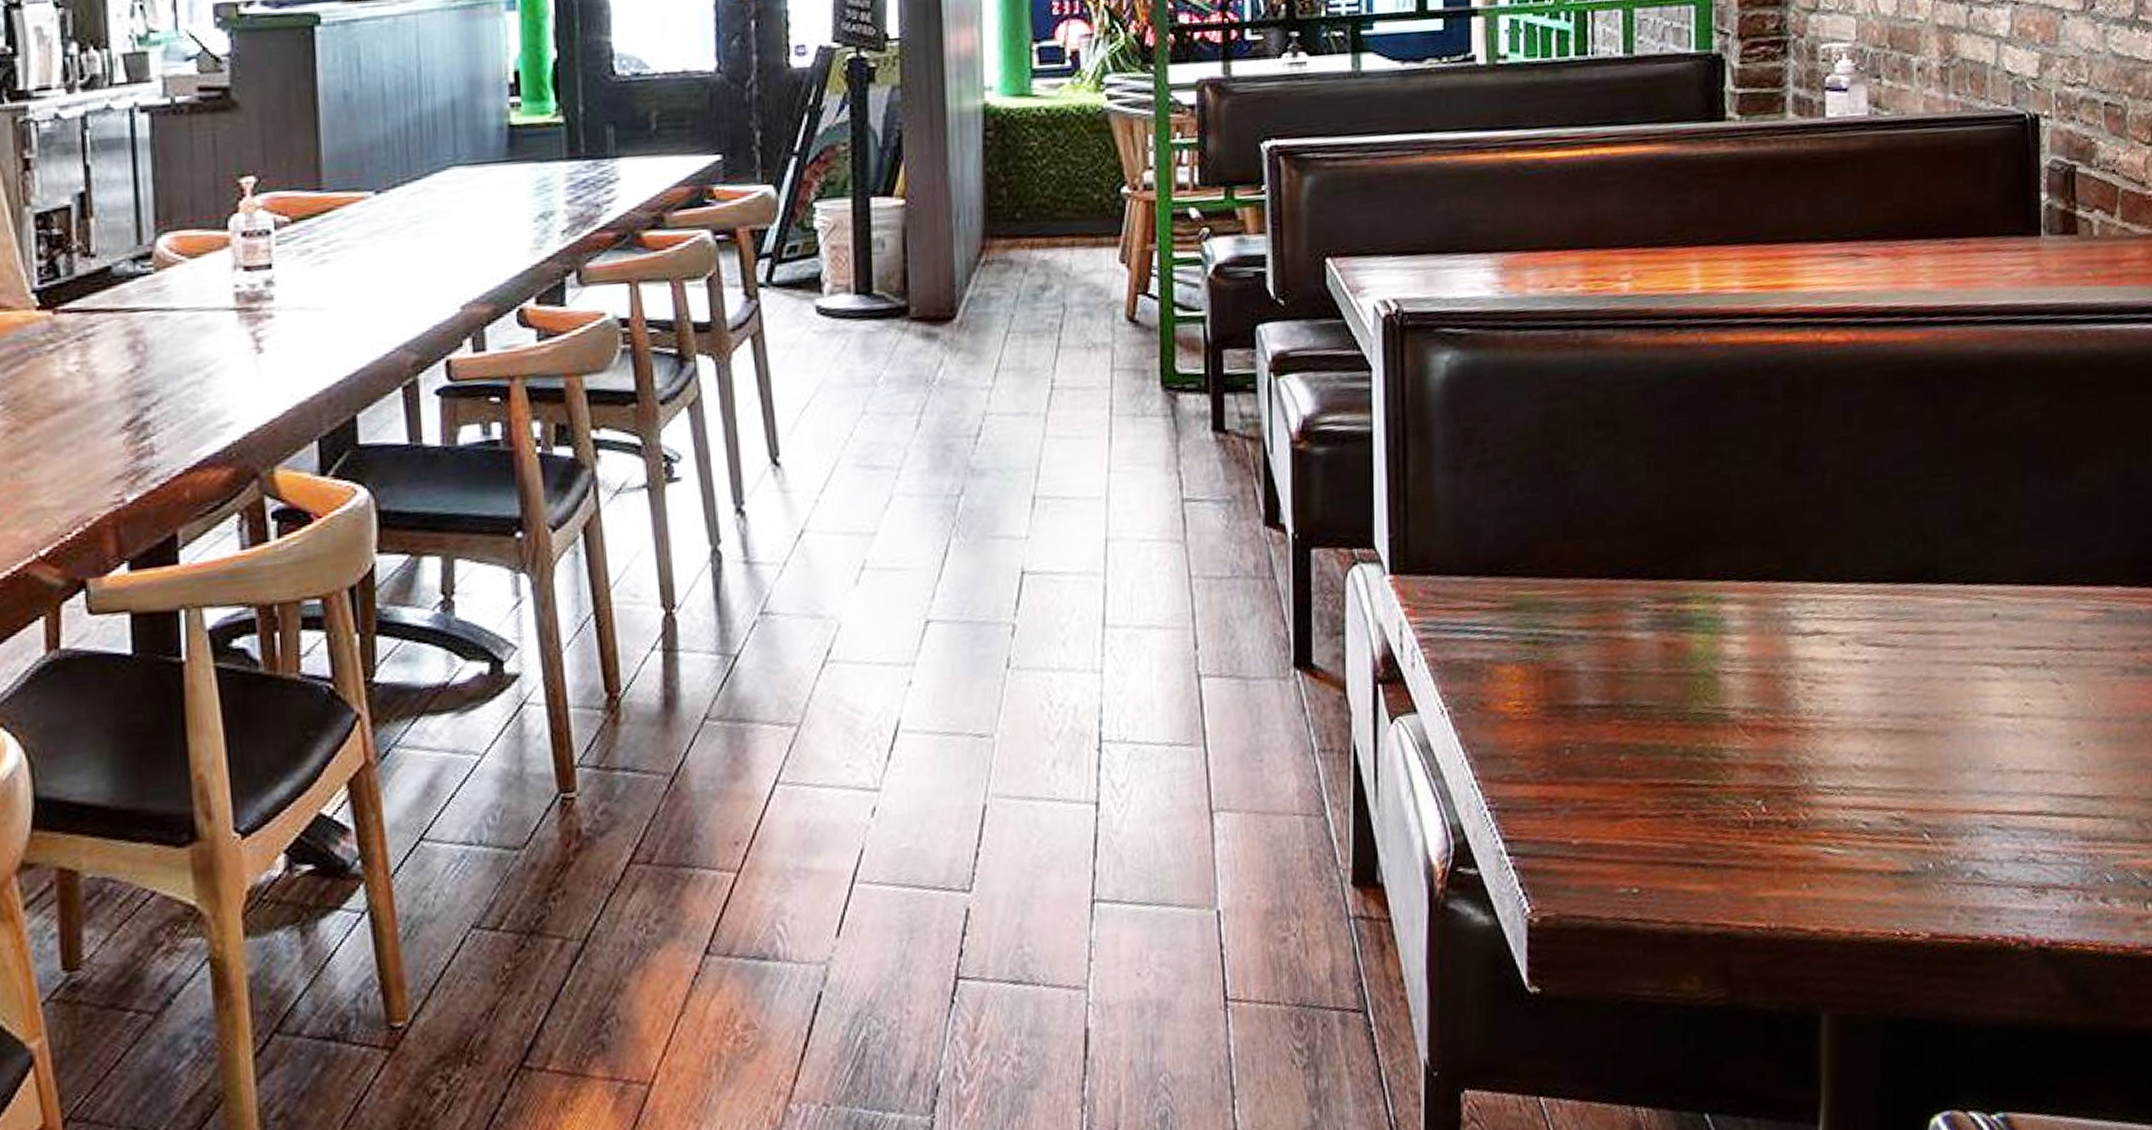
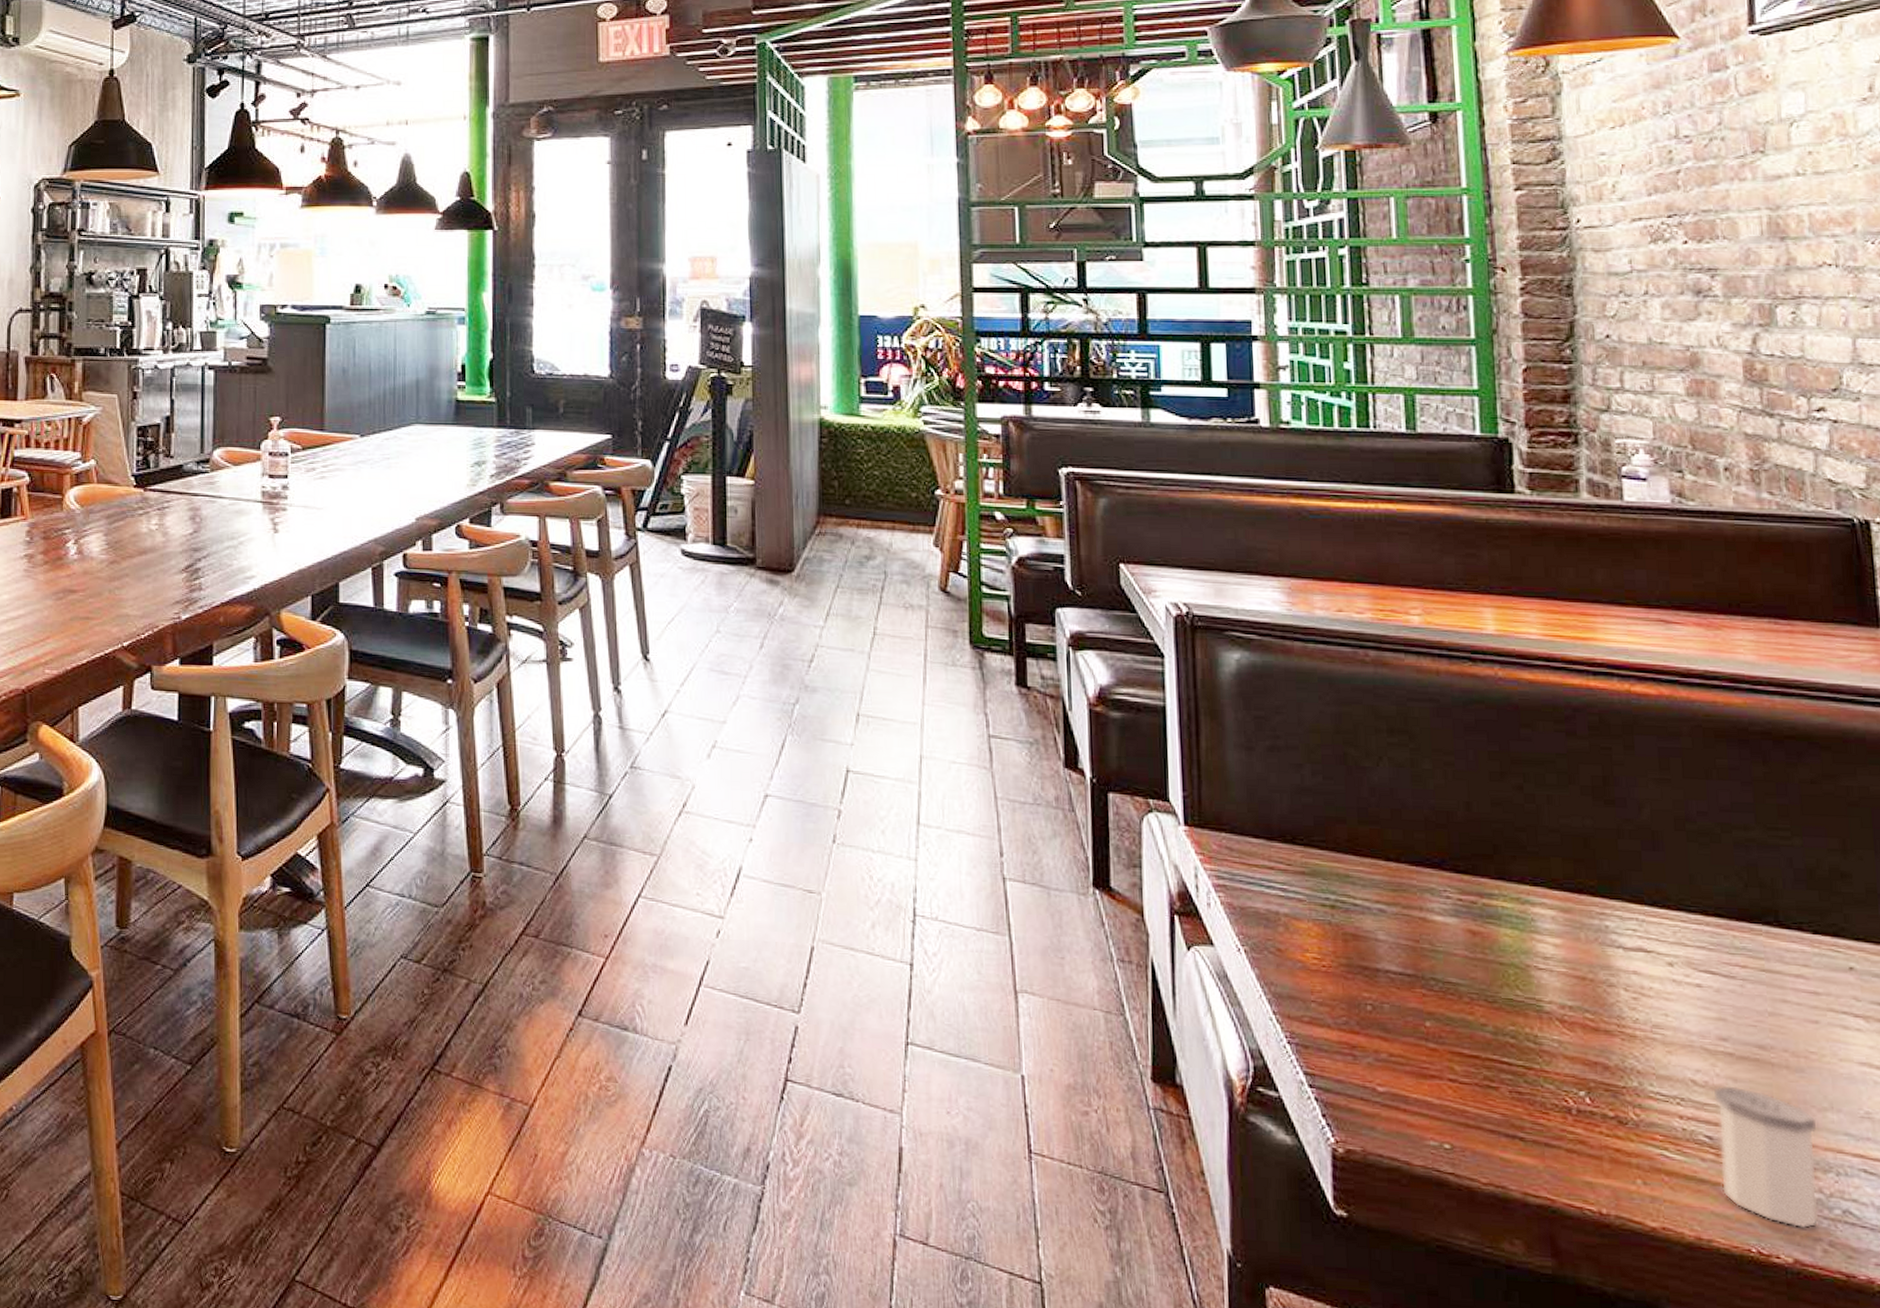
salt shaker: none [1871,762,1958,901] -> present [1712,1084,1819,1229]

